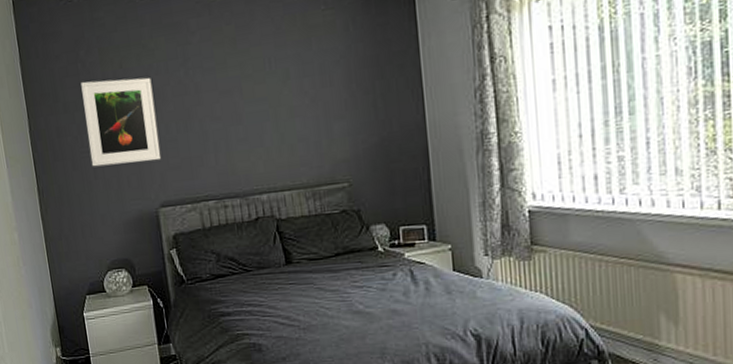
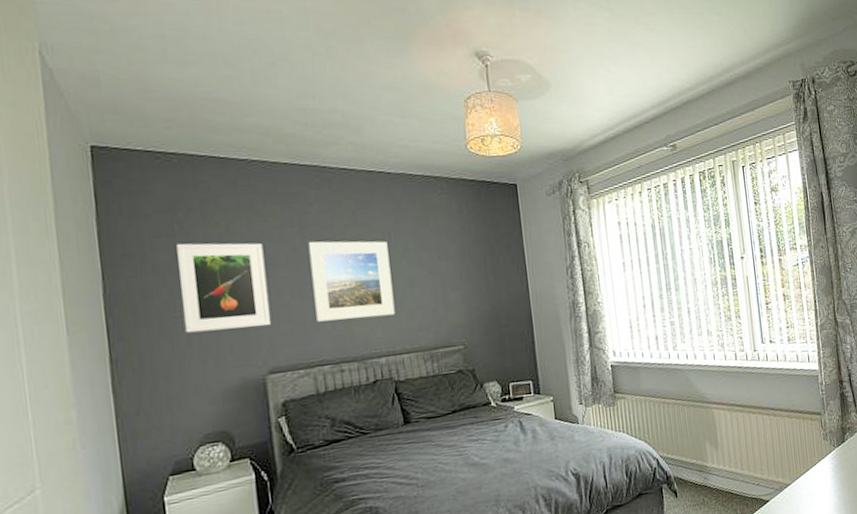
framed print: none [191,68,277,157] -> present [308,241,395,322]

